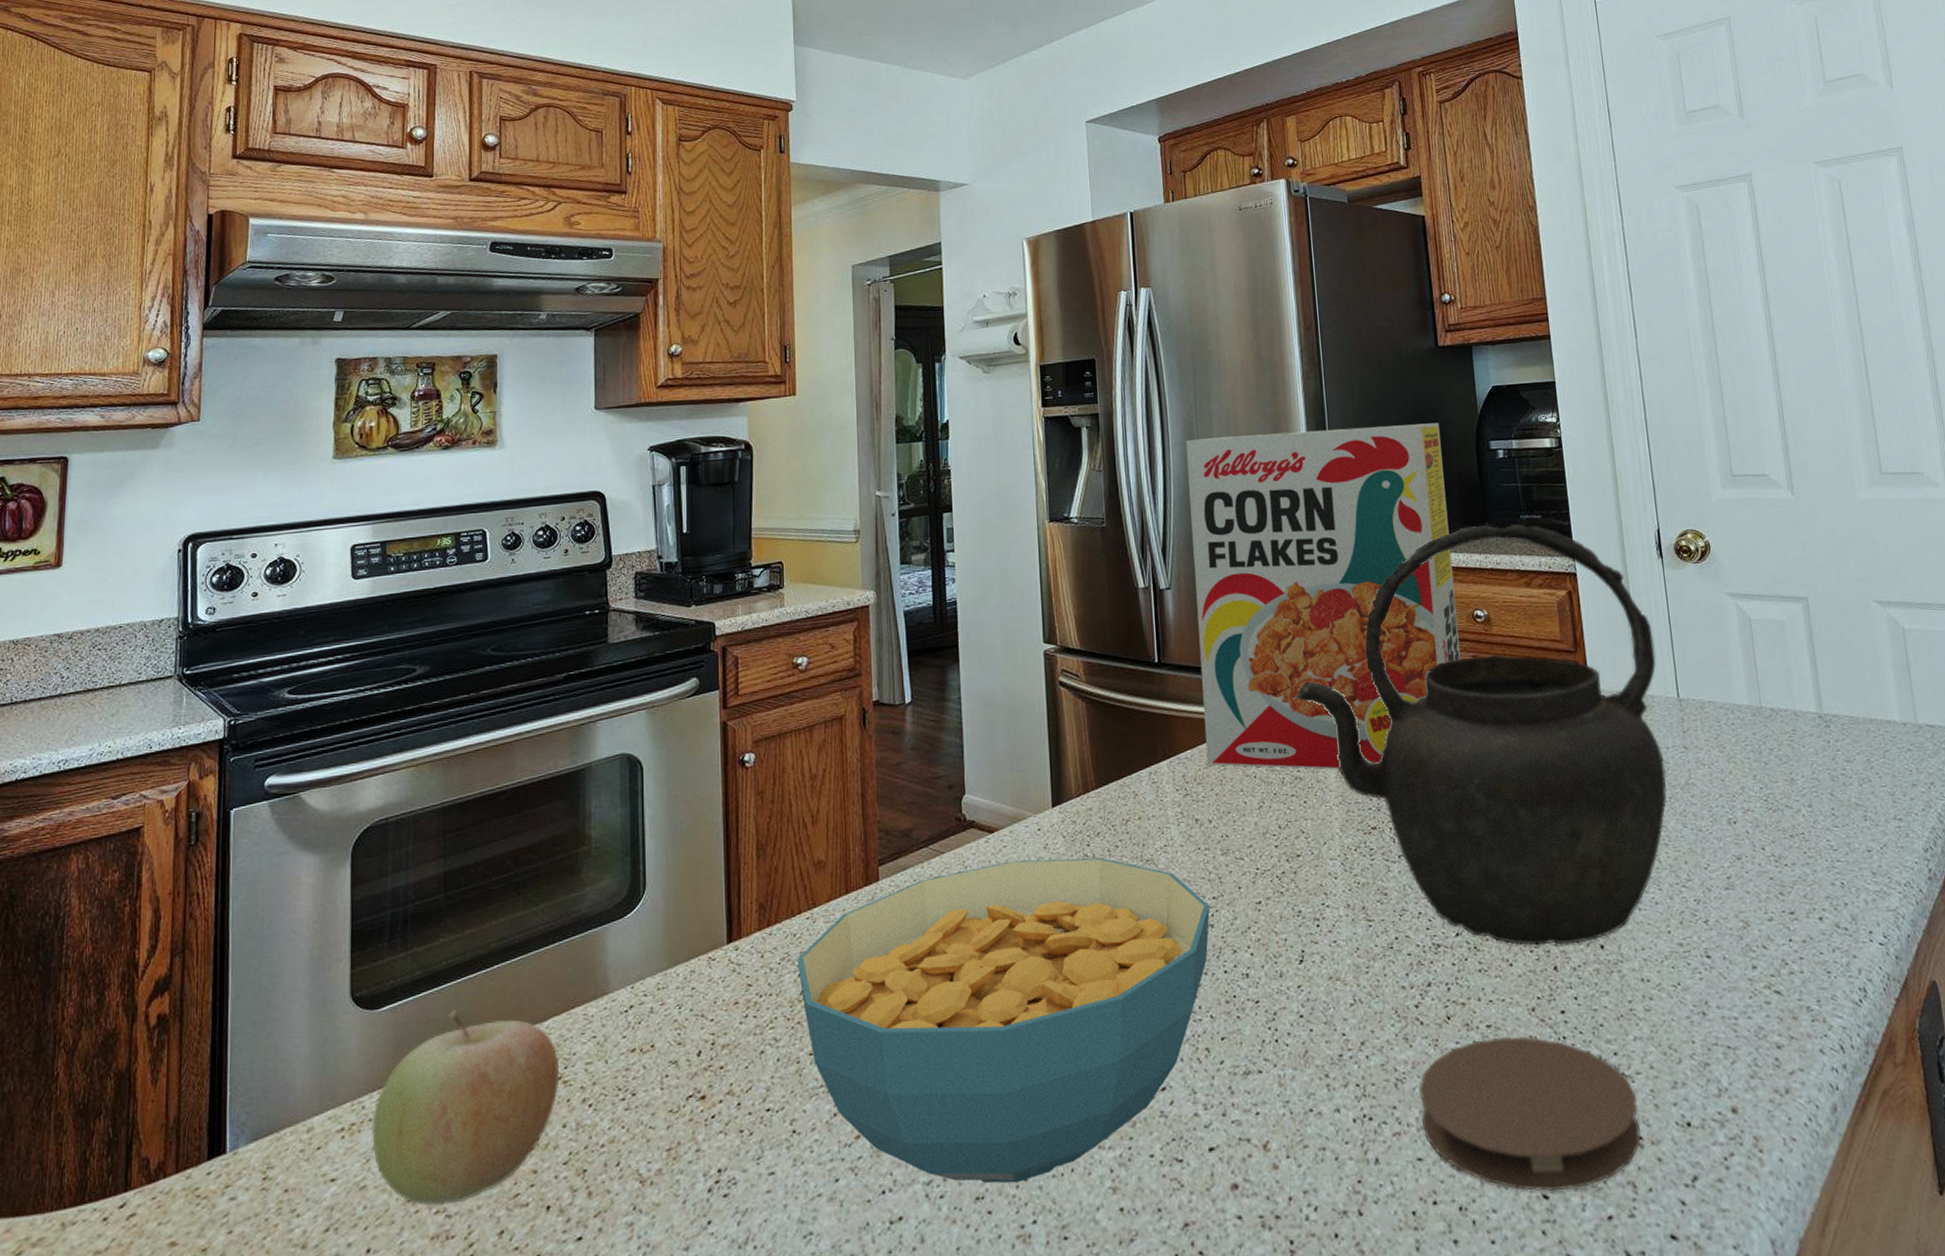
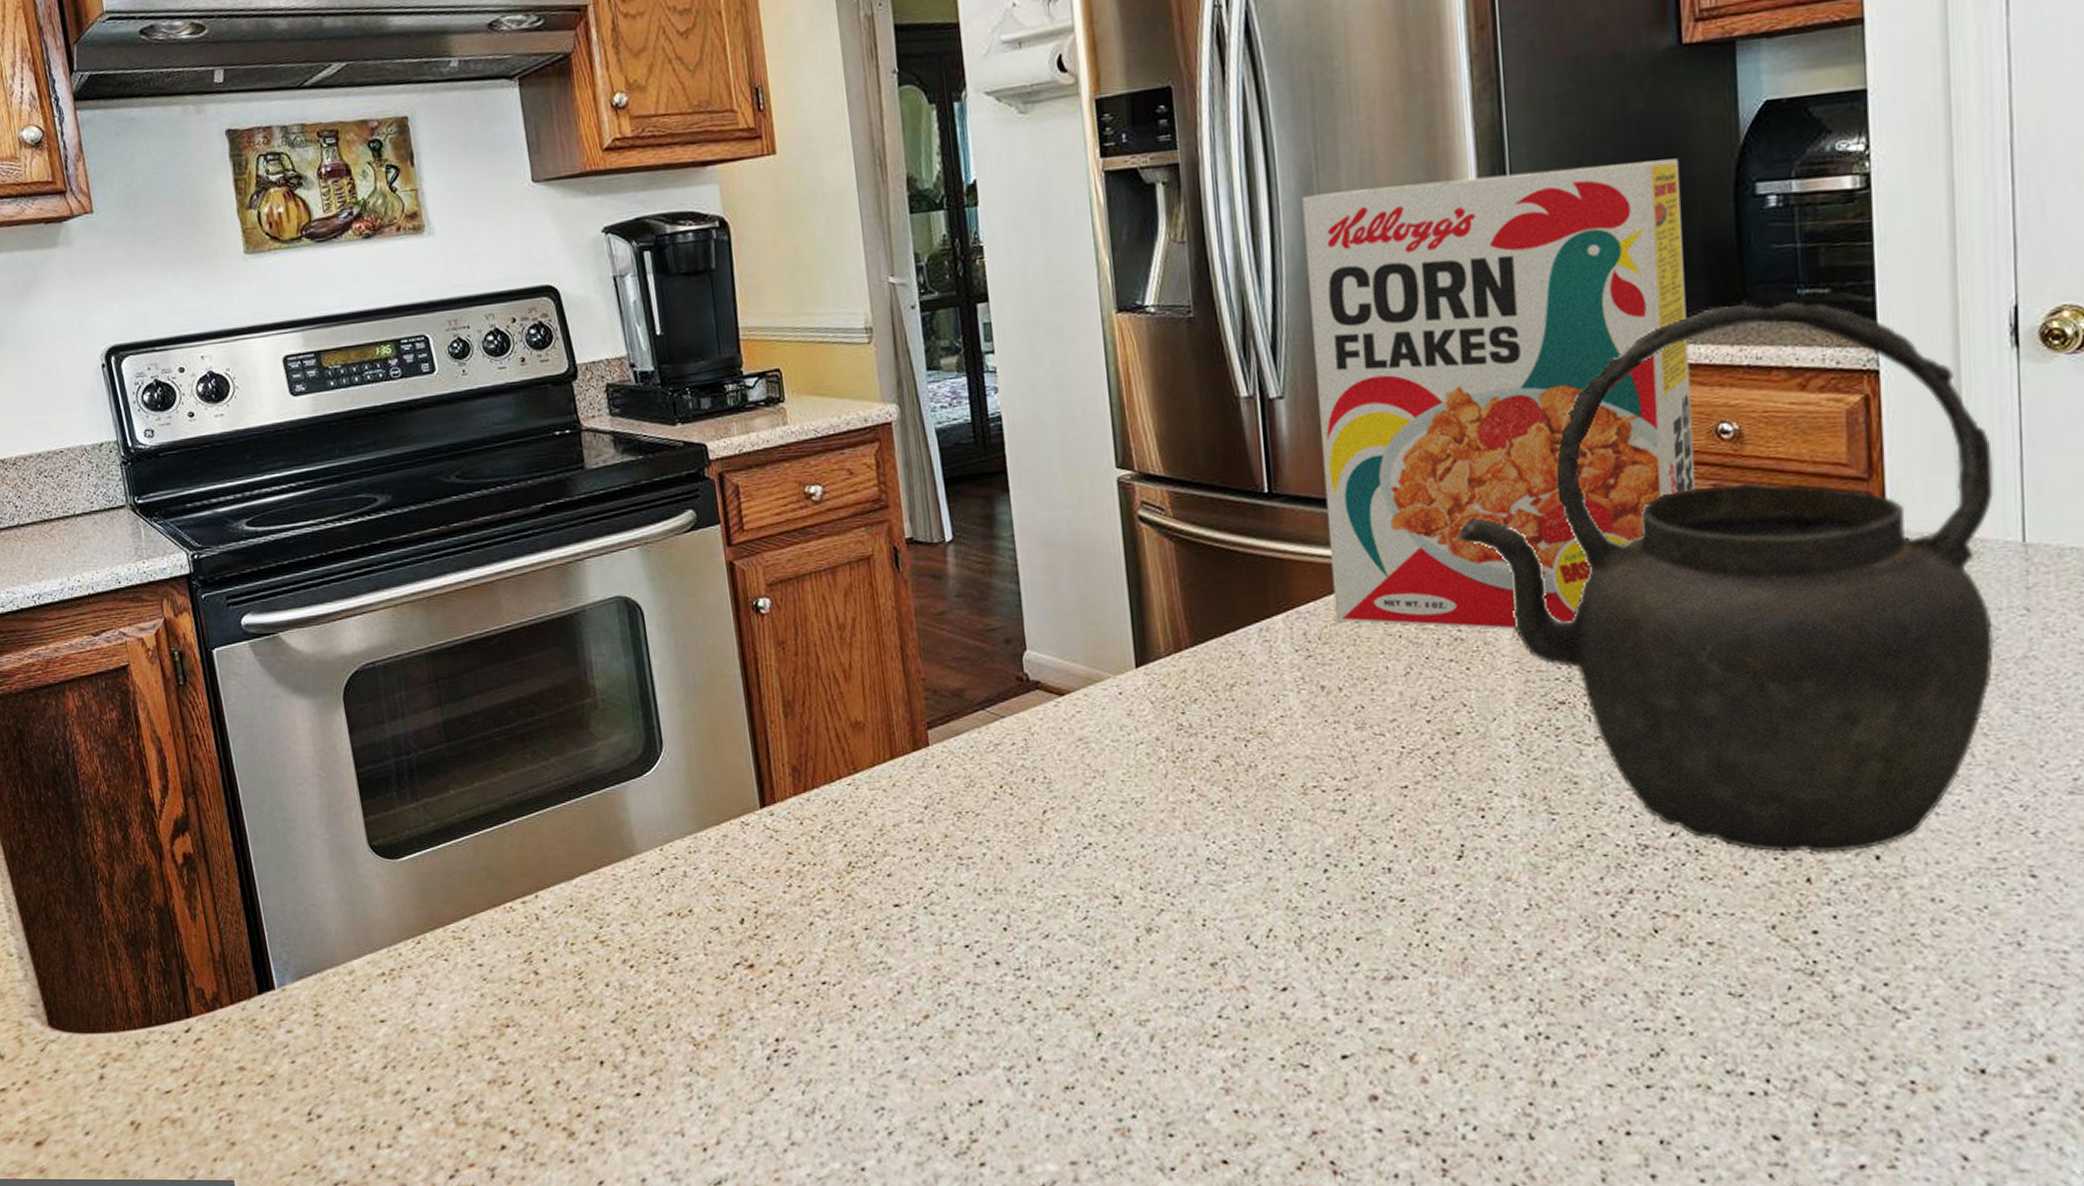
fruit: present [372,1010,560,1206] -> none [411,863,596,1052]
cereal bowl: present [797,857,1210,1183] -> none [841,727,1341,1075]
coaster: present [1419,1036,1641,1192] -> none [1613,956,1914,1133]

